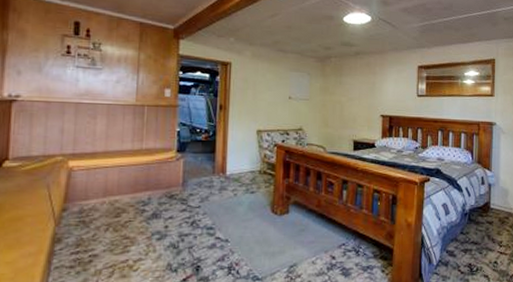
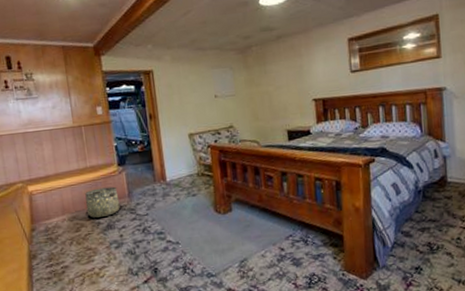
basket: none [132,173,172,204] -> present [85,186,120,218]

